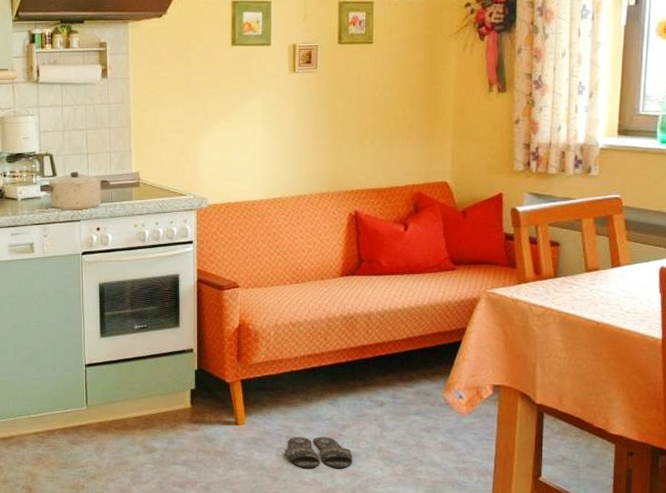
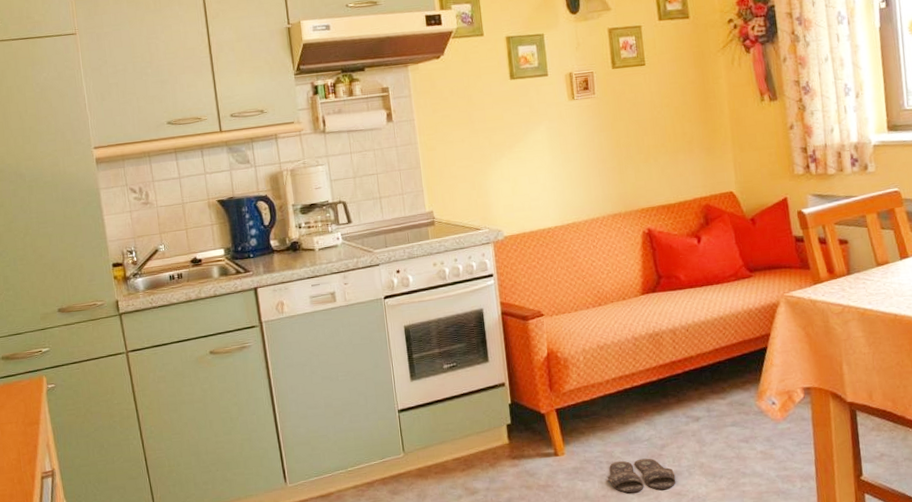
cooking pot: present [39,171,111,211] -> none [335,216,407,257]

